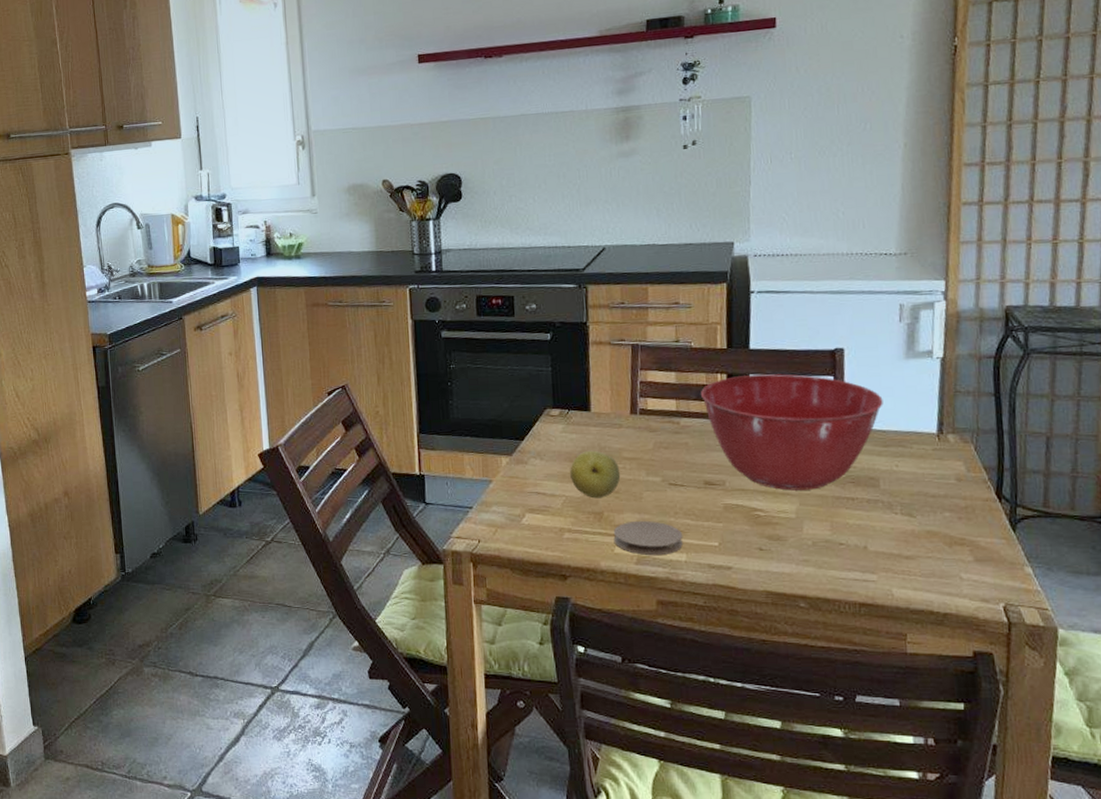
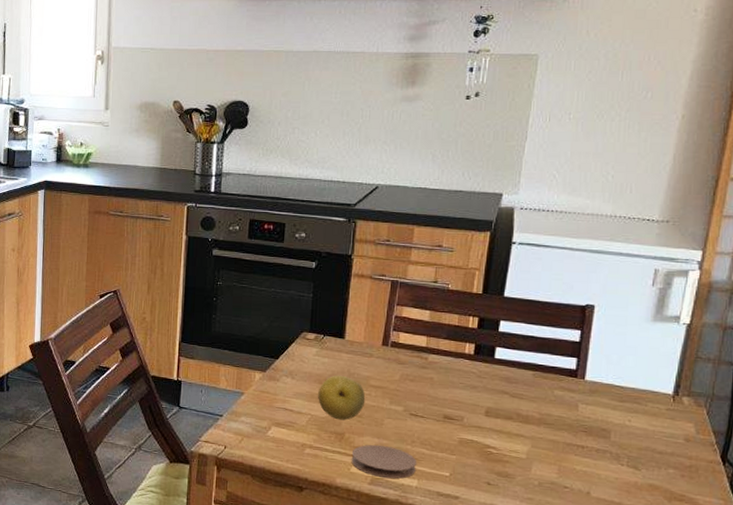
mixing bowl: present [701,374,883,491] -> none [452,320,625,434]

